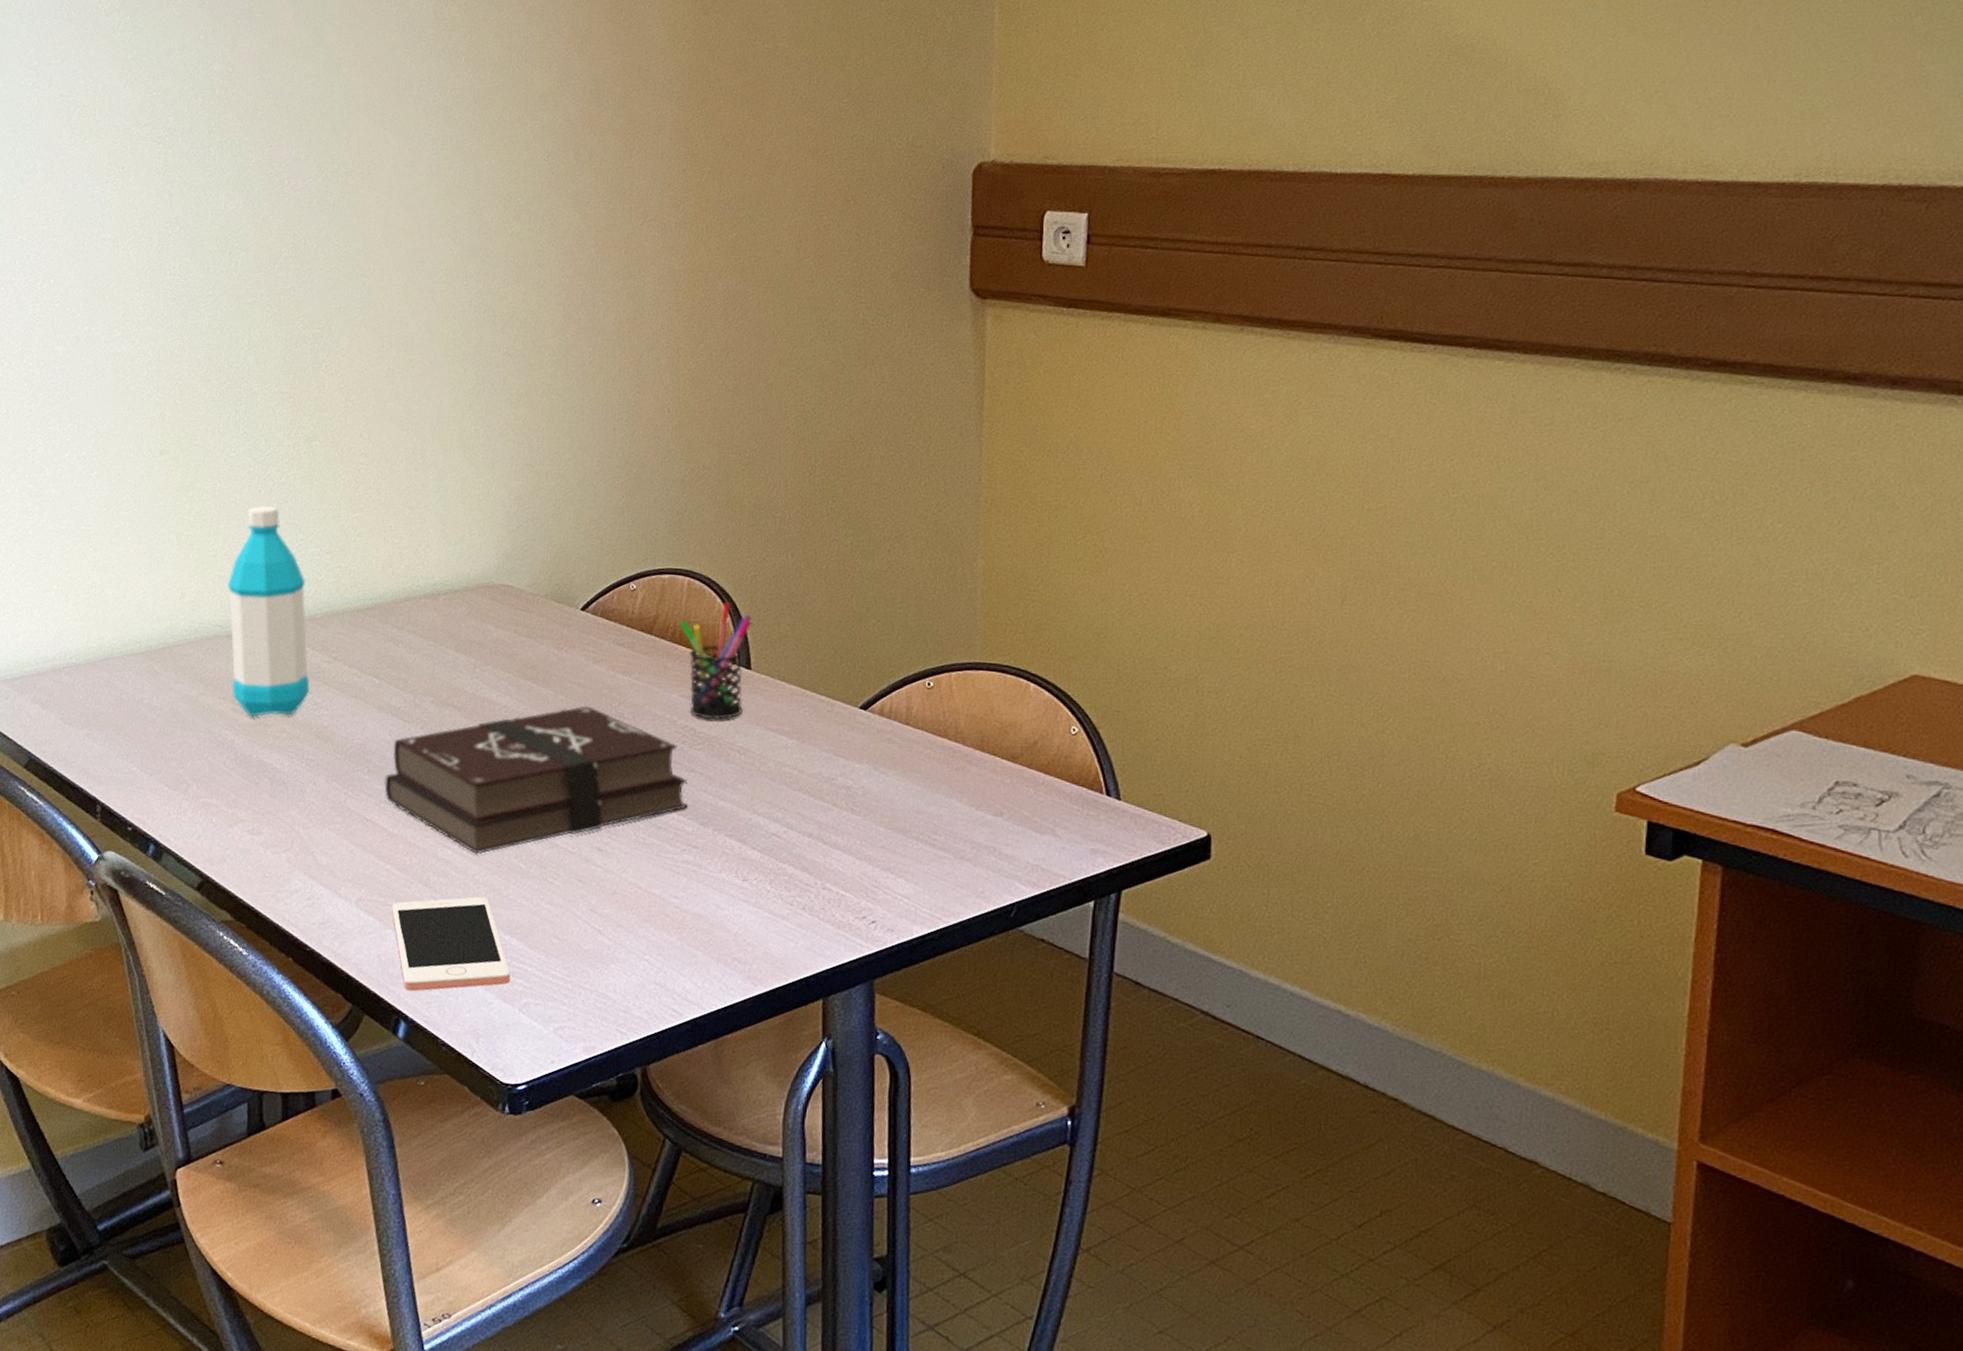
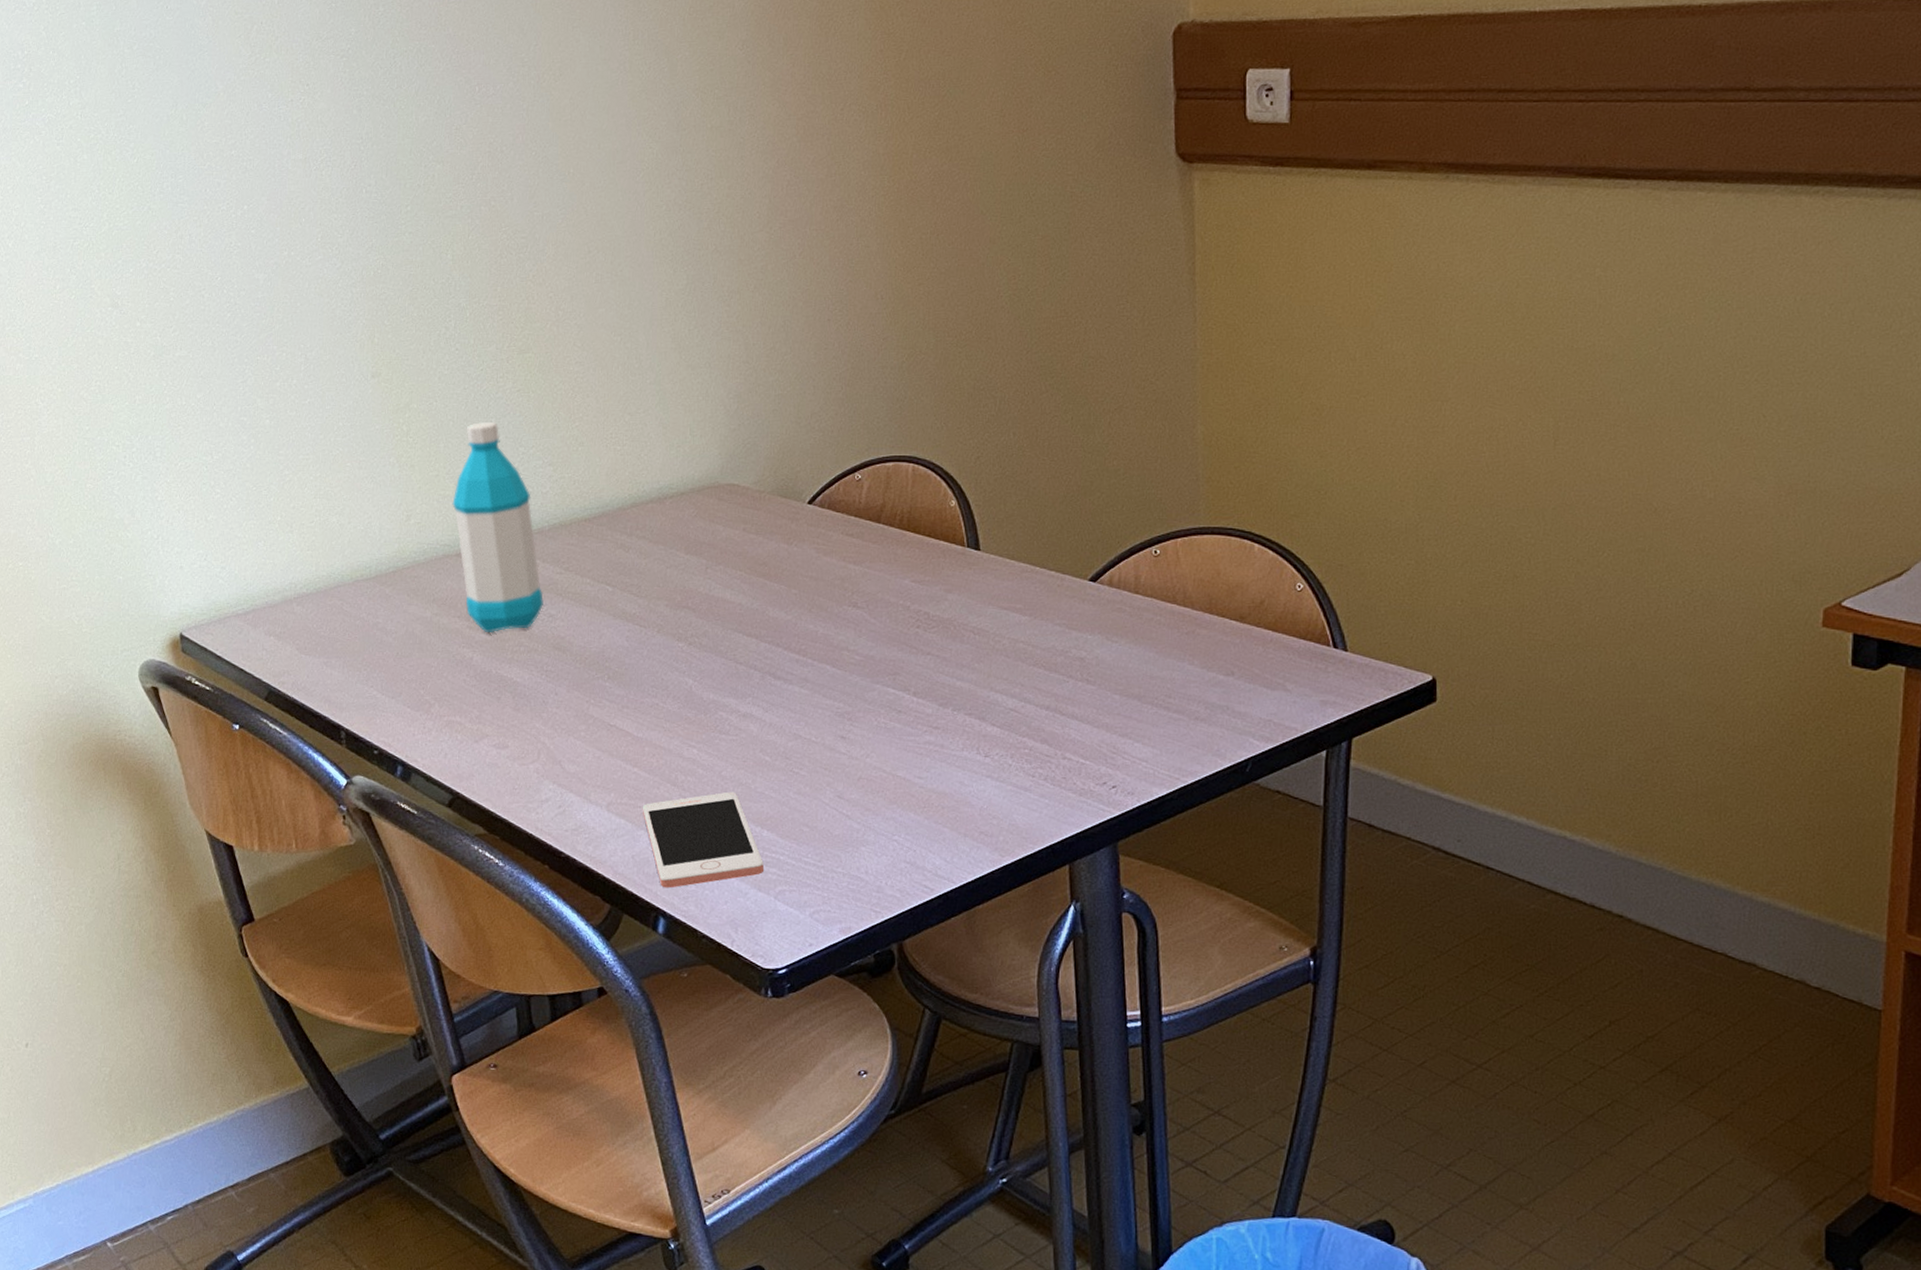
hardback book: present [384,706,688,854] -> none [626,598,927,751]
pen holder: present [679,602,753,720] -> none [906,486,978,603]

